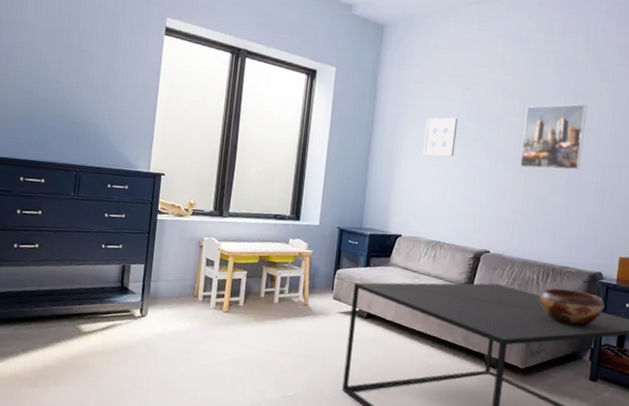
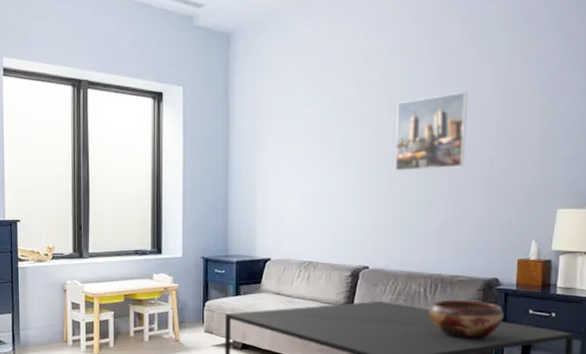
wall art: present [422,117,458,157] -> none [285,125,321,171]

